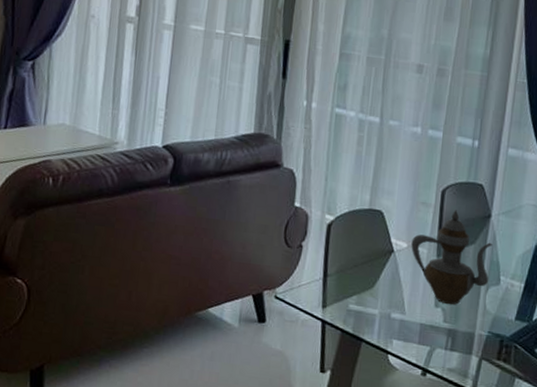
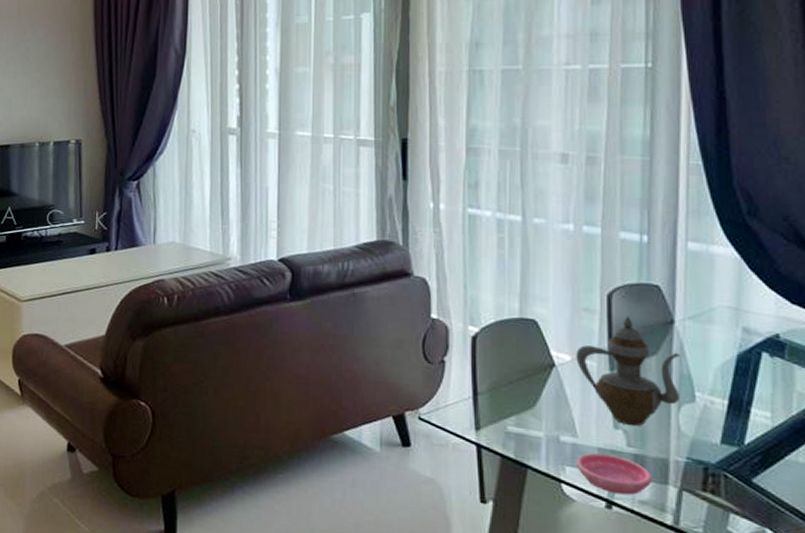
saucer: none [401,328,461,364] -> present [576,453,653,496]

